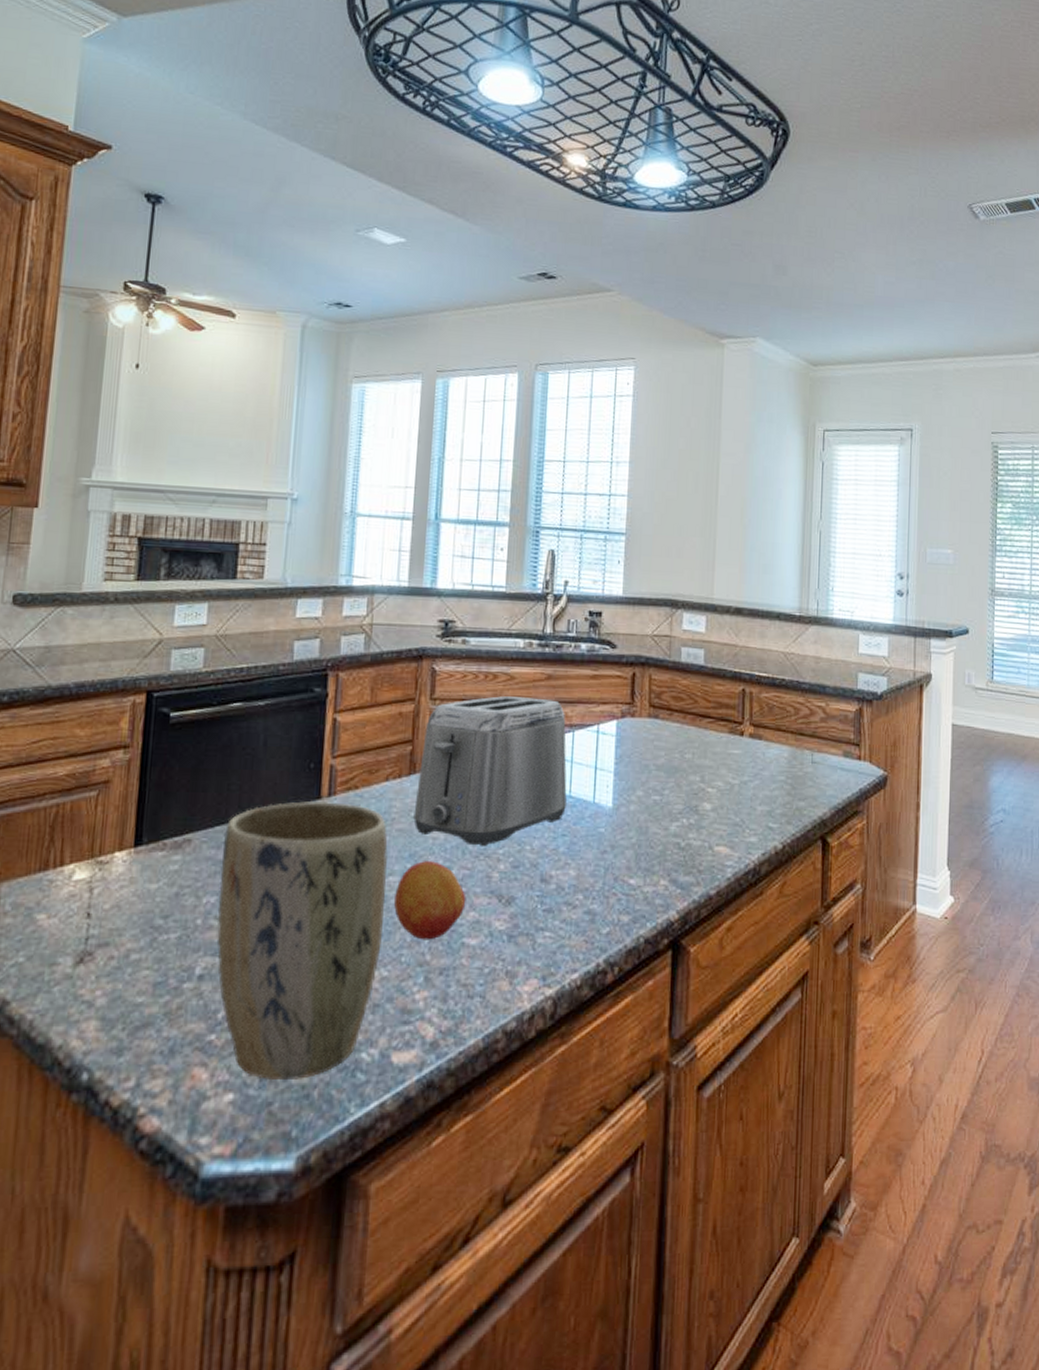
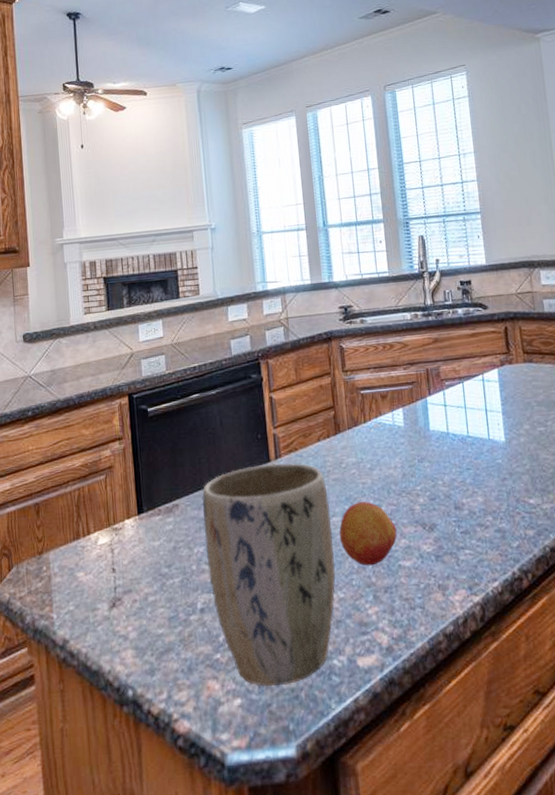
toaster: present [413,696,567,846] -> none [342,359,467,485]

